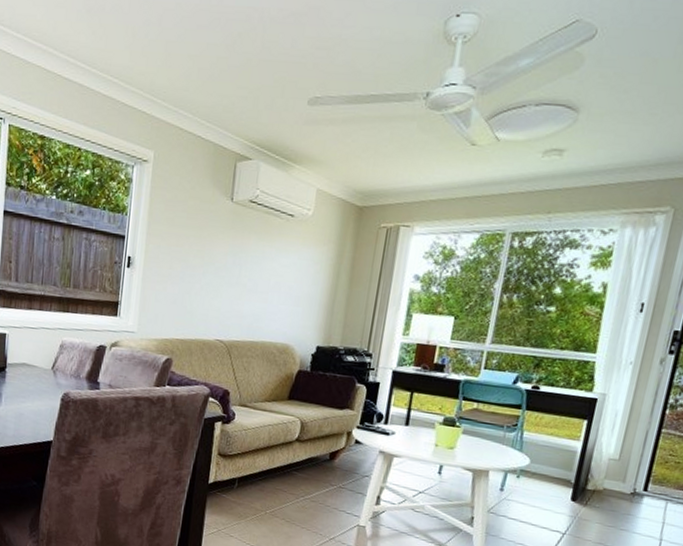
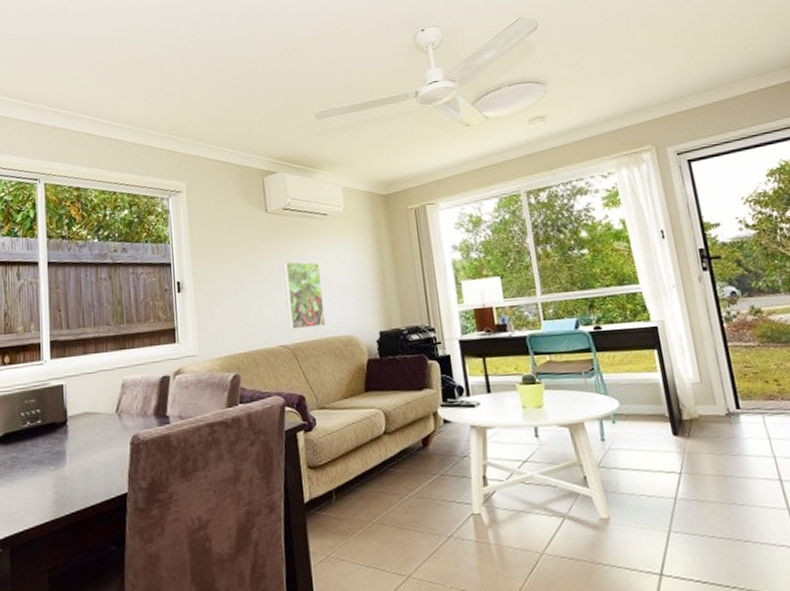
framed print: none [229,258,274,330] -> present [283,261,326,330]

